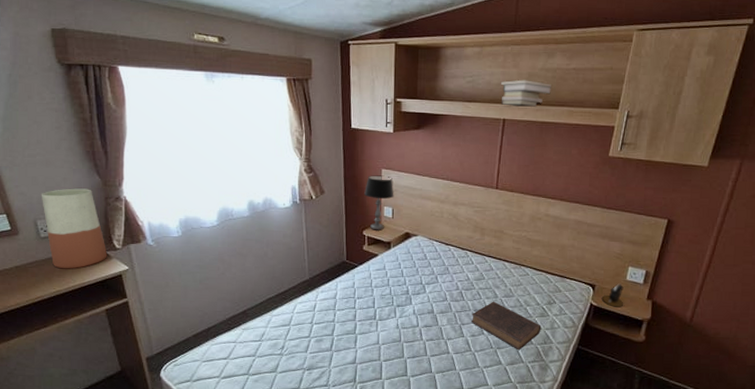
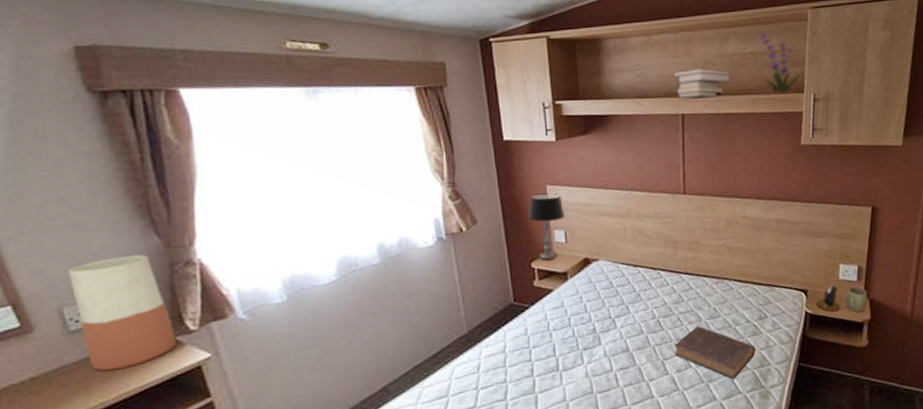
plant: none [578,49,621,108] -> present [758,31,804,94]
mug: none [629,288,651,312] -> present [845,286,868,313]

